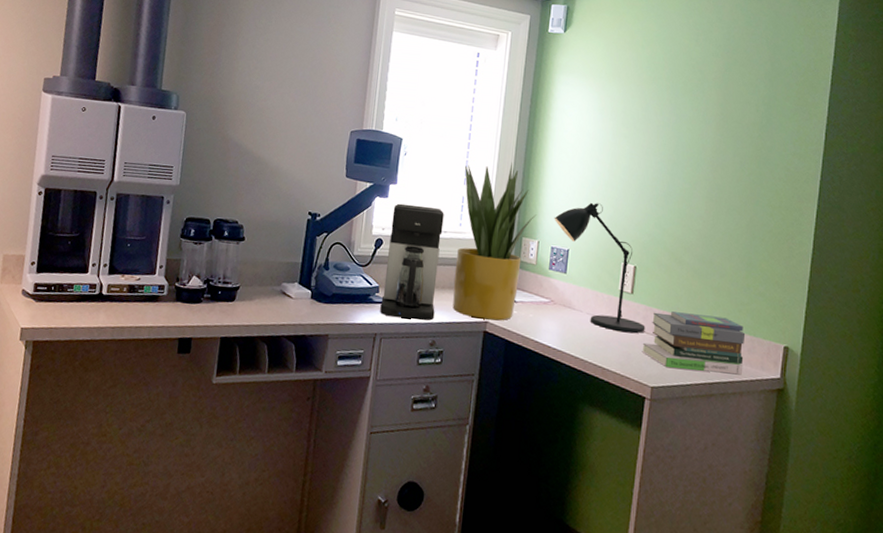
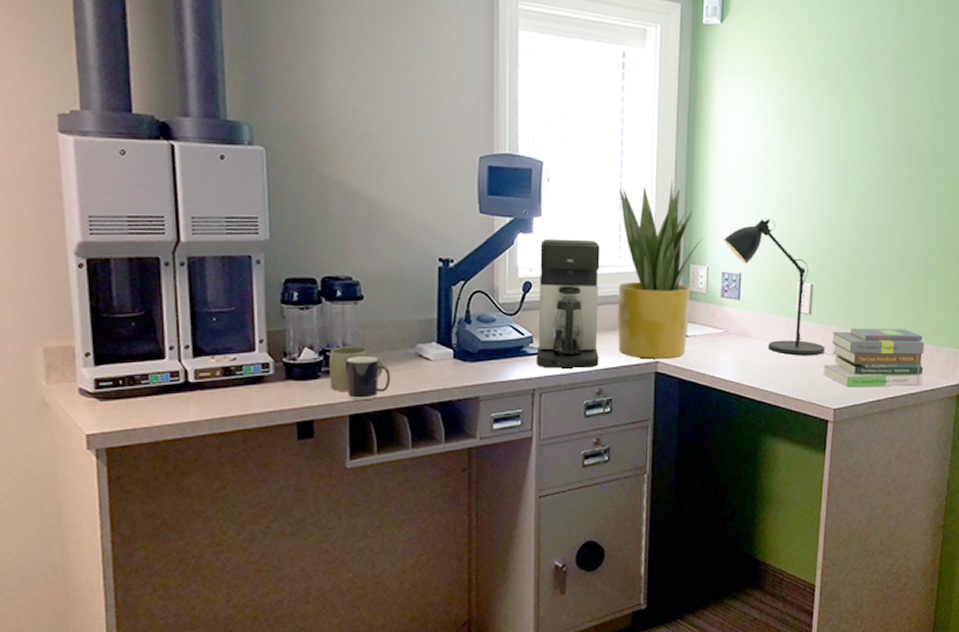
mug: none [209,278,254,318] -> present [328,346,383,392]
mug: none [221,287,258,327] -> present [344,355,391,401]

